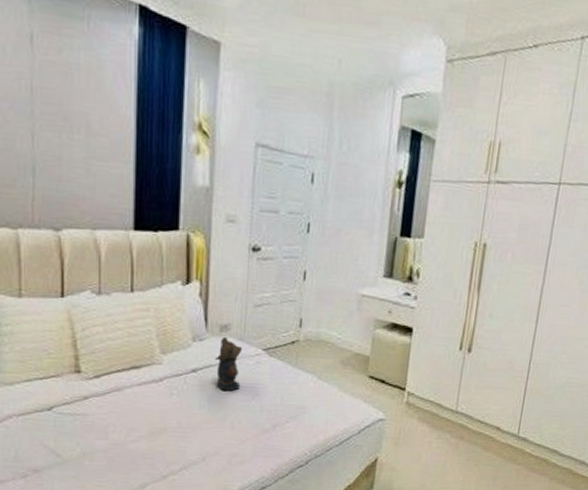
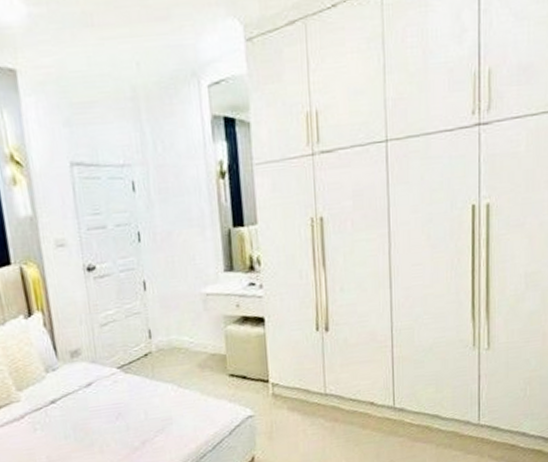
teddy bear: present [216,337,243,392] -> none [72,363,102,417]

